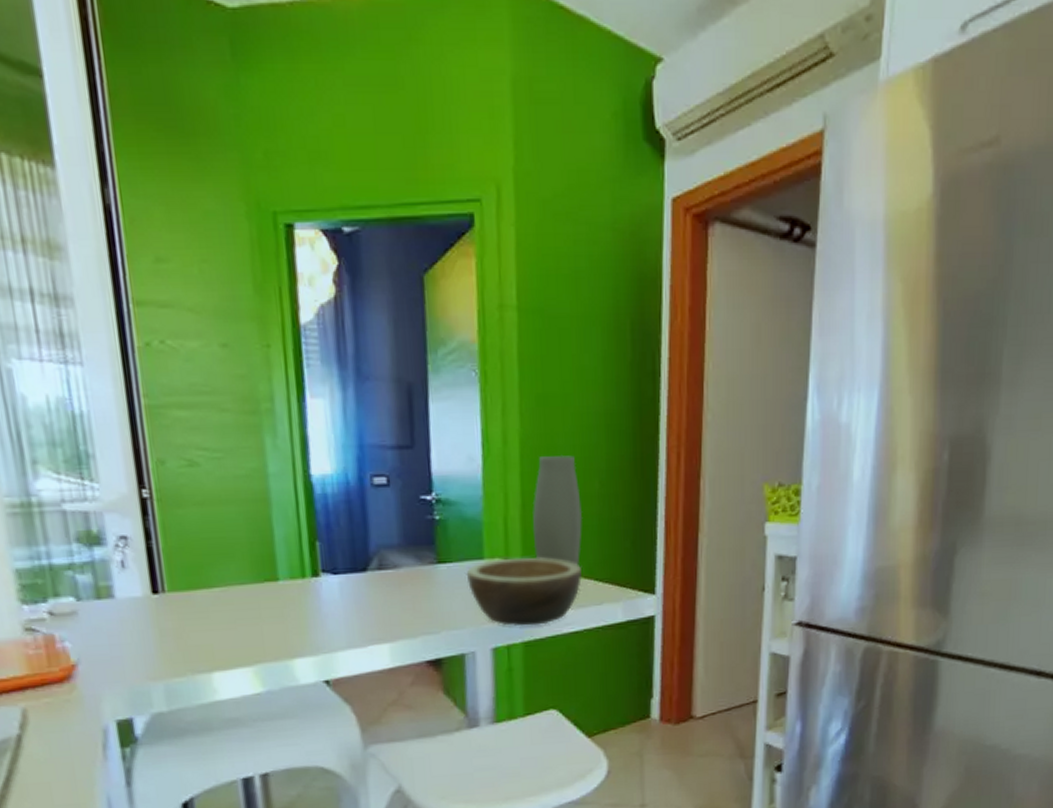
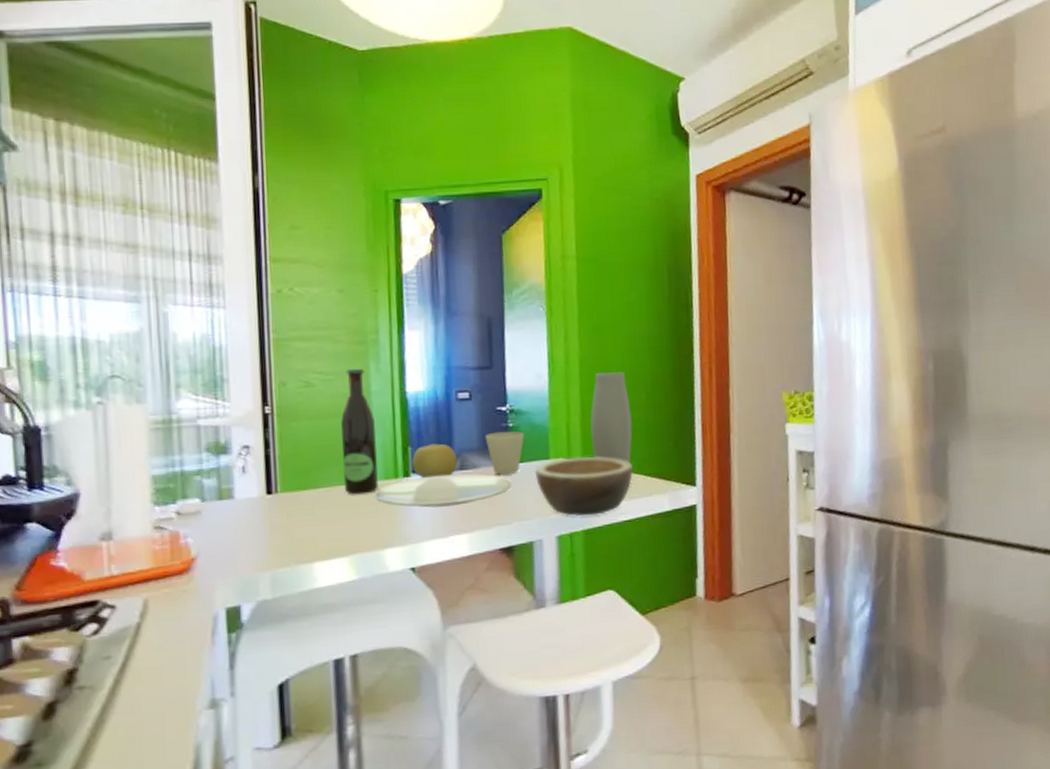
bottle: none [233,444,283,596] -> present [340,368,378,495]
plate: none [278,574,440,613] -> present [374,473,513,508]
fruit: none [321,538,376,580] -> present [412,444,458,479]
cup: none [406,524,454,576] -> present [485,431,524,475]

